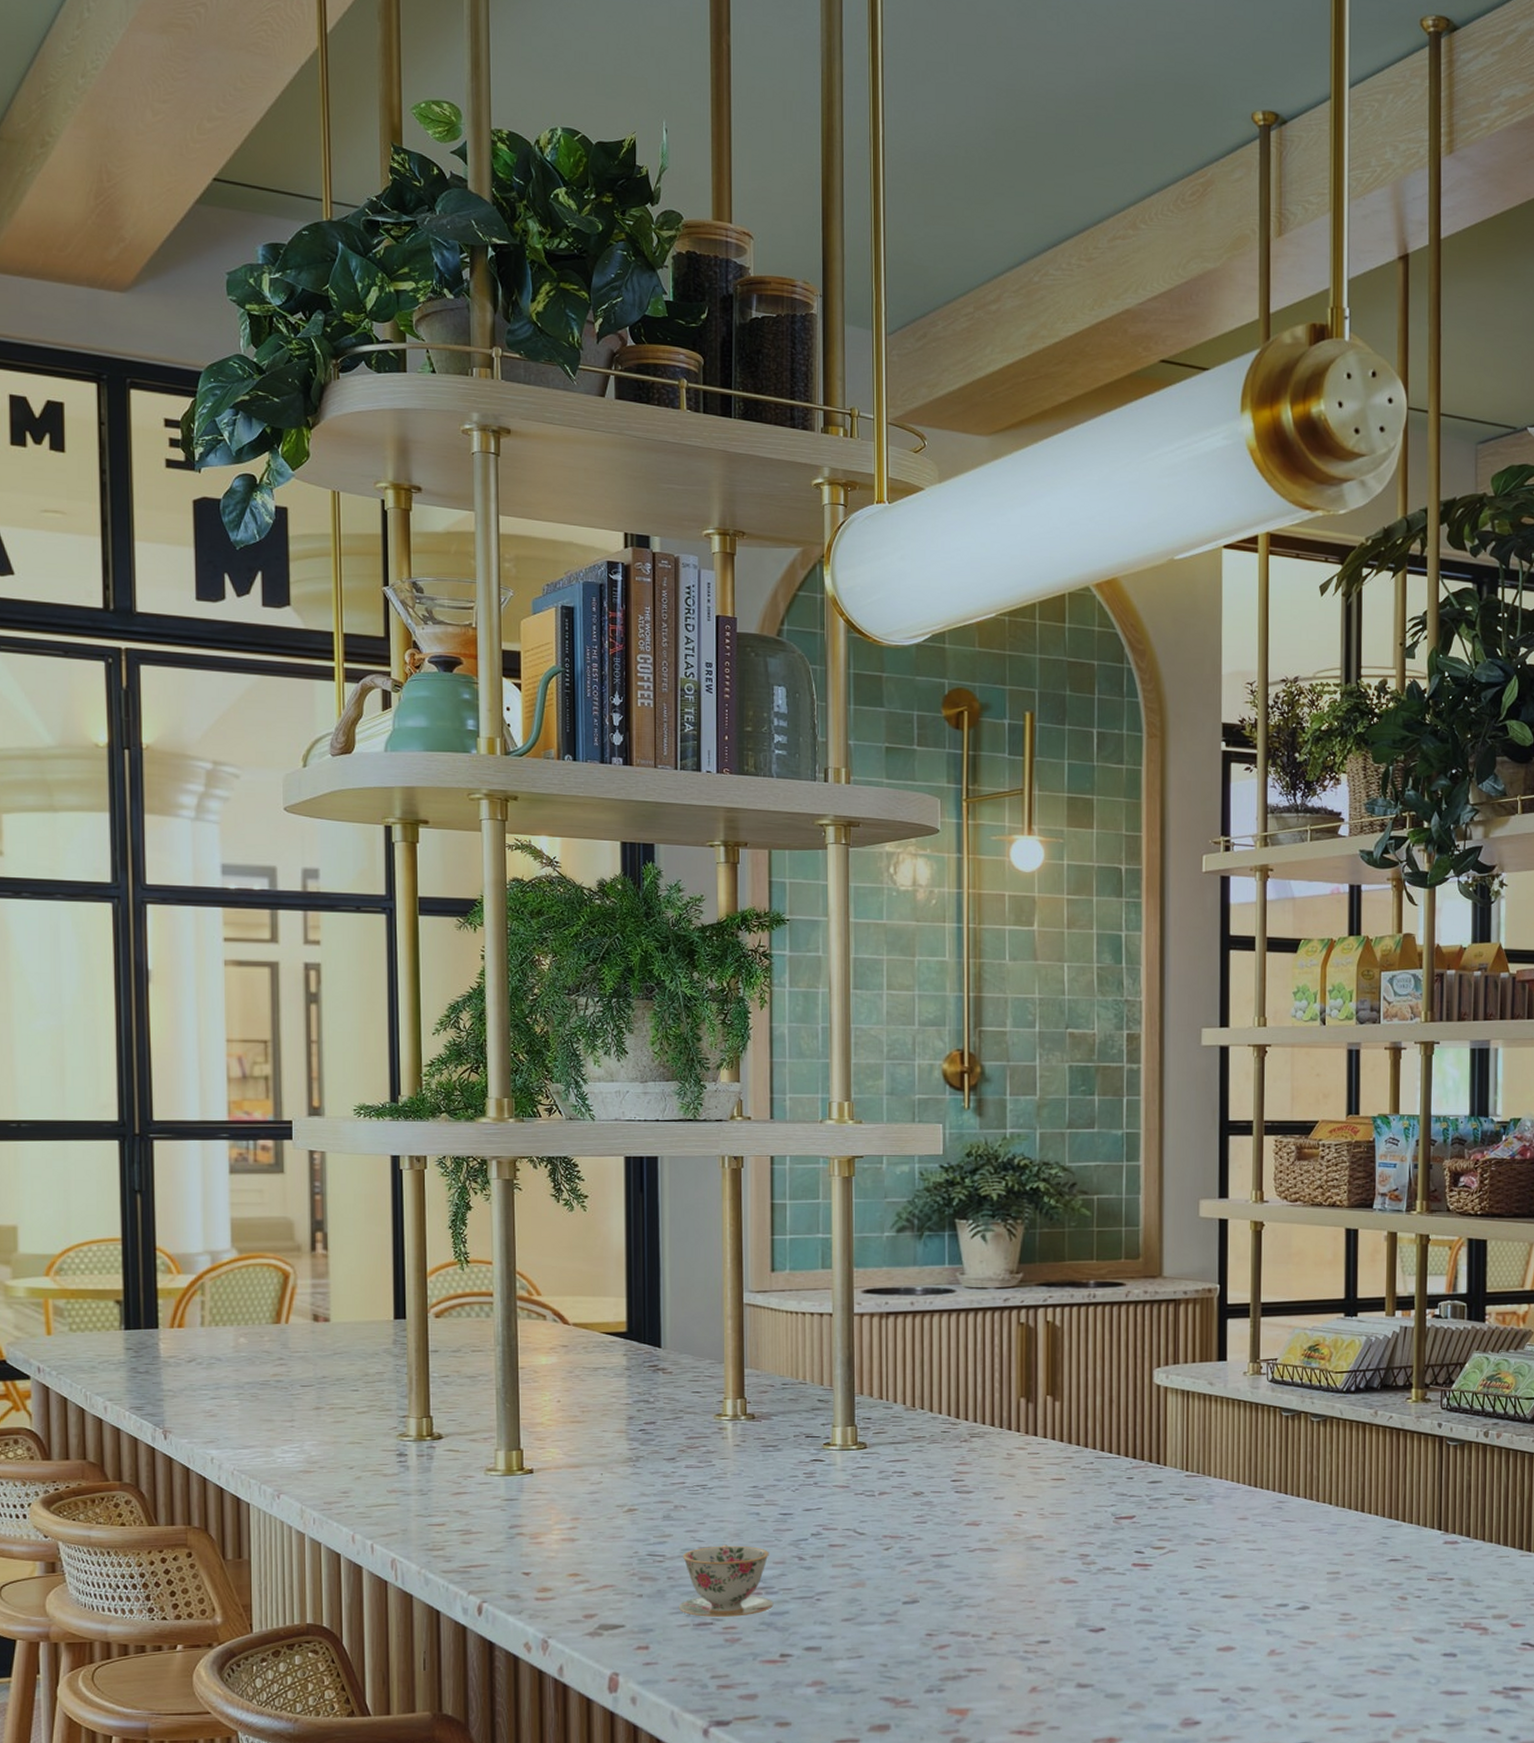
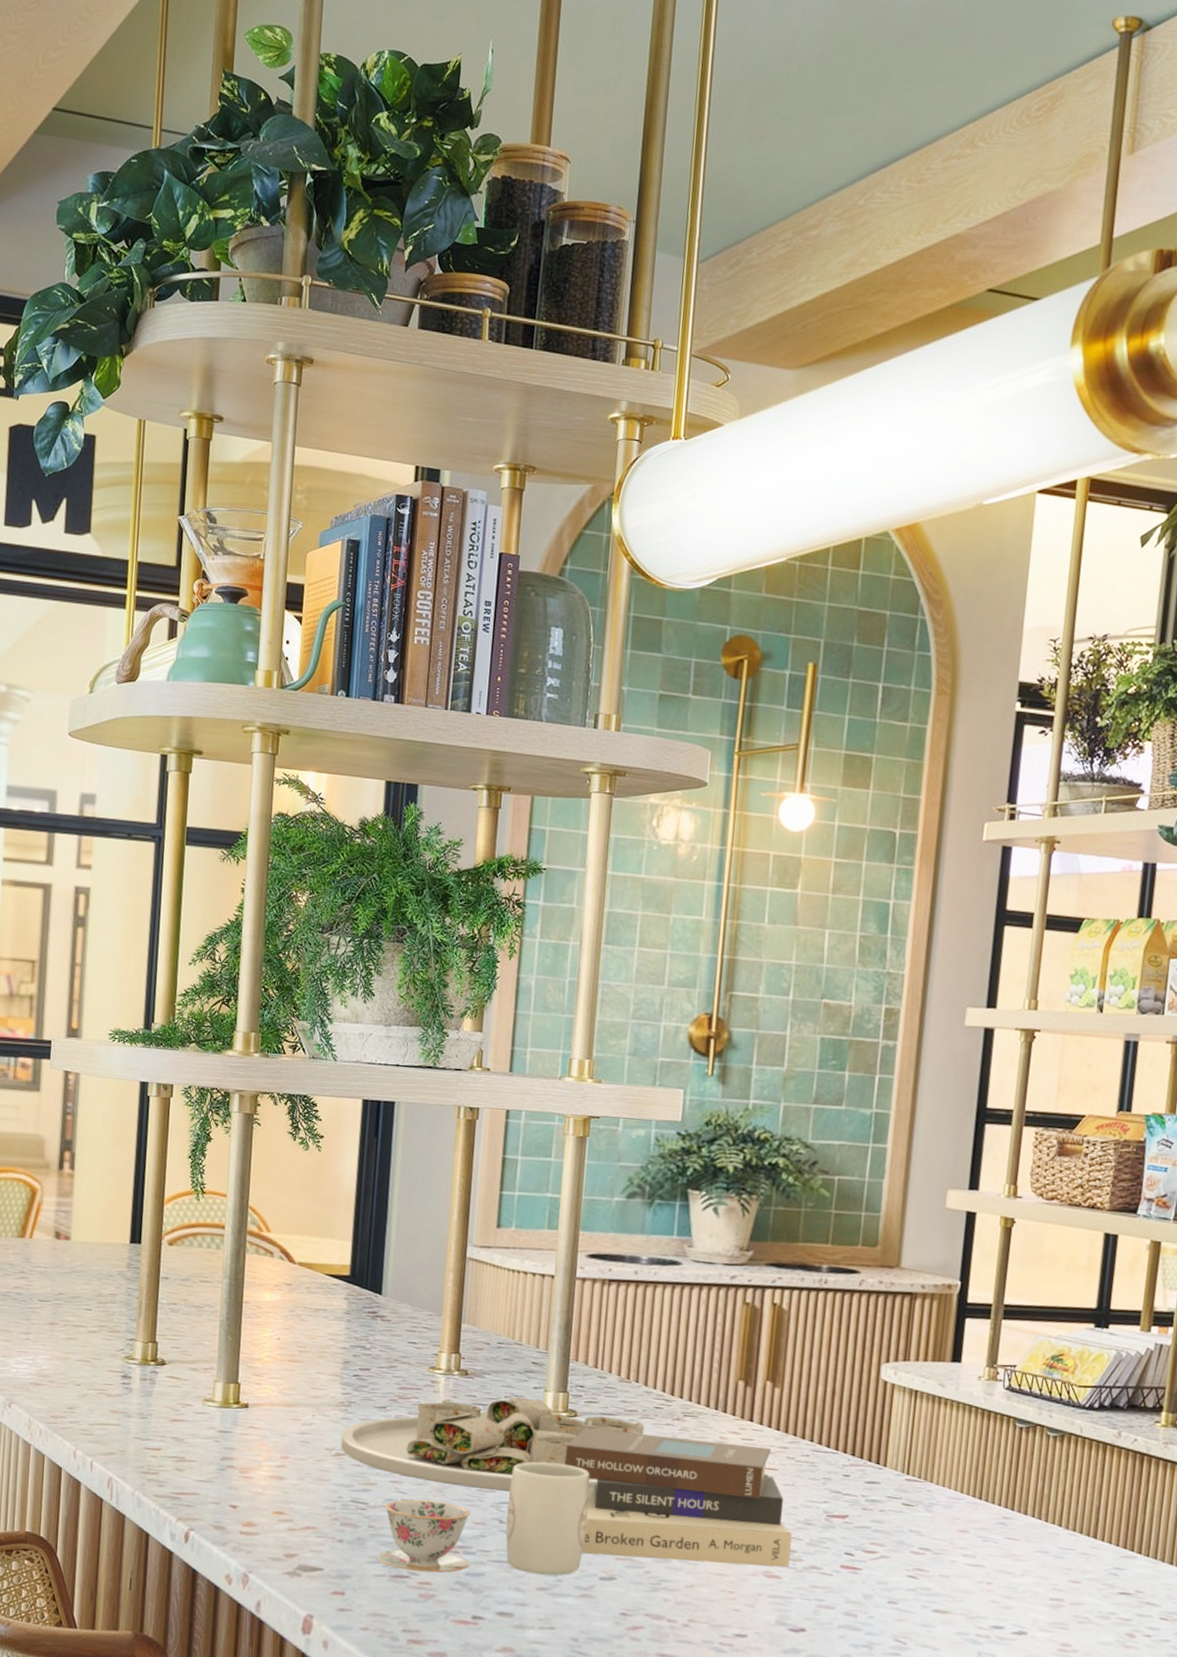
platter: none [632,1435,933,1528] -> present [340,1396,645,1491]
mug: none [805,1495,886,1606] -> present [505,1462,590,1576]
books: none [858,1458,1084,1580] -> present [564,1427,792,1568]

